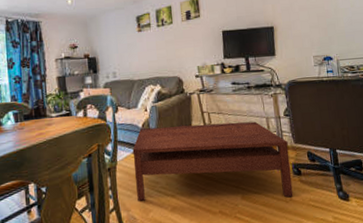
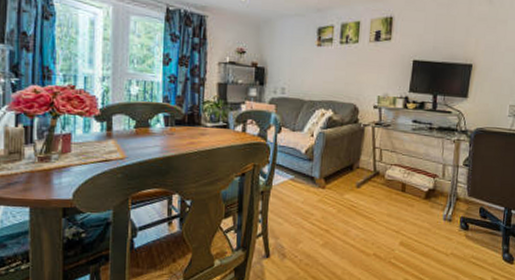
coffee table: present [132,121,294,201] -> none [288,155,461,251]

